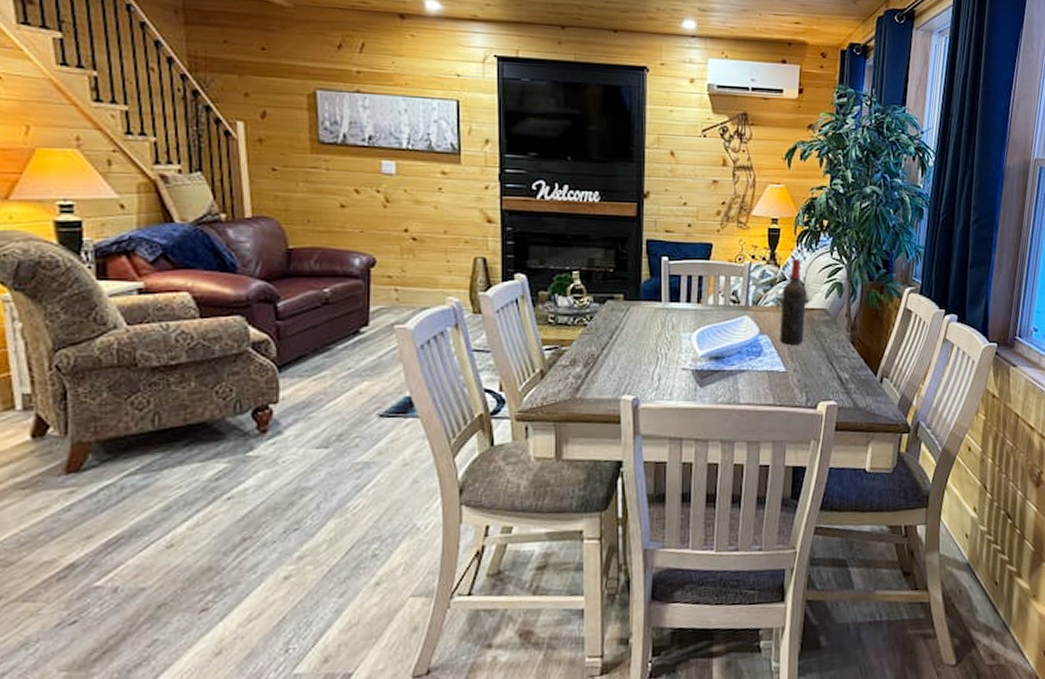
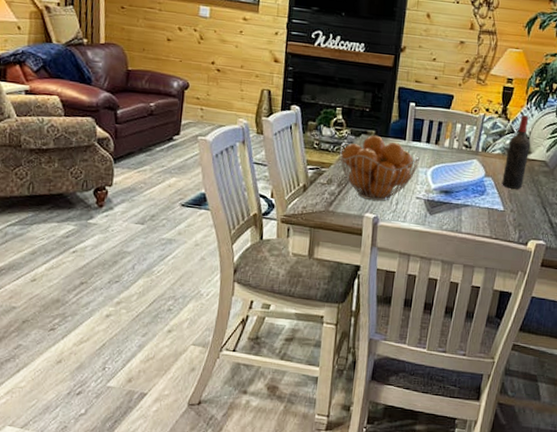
fruit basket: none [581,299,681,380] -> present [339,135,420,202]

